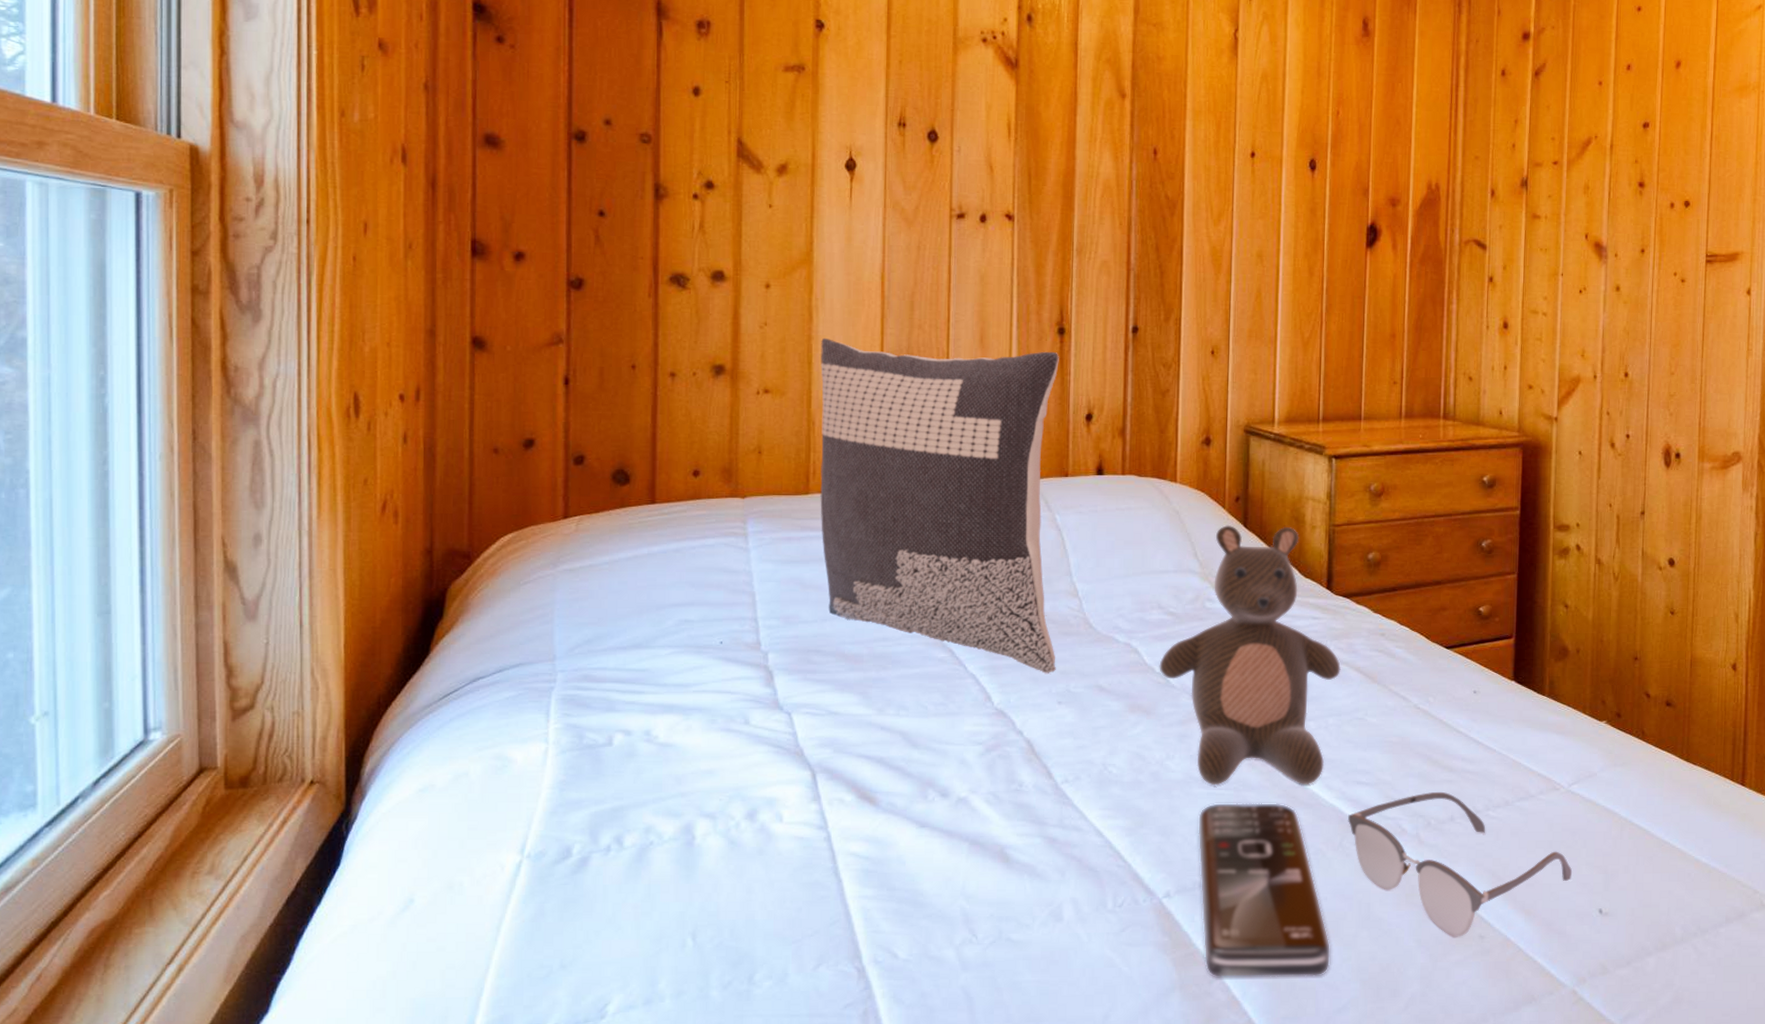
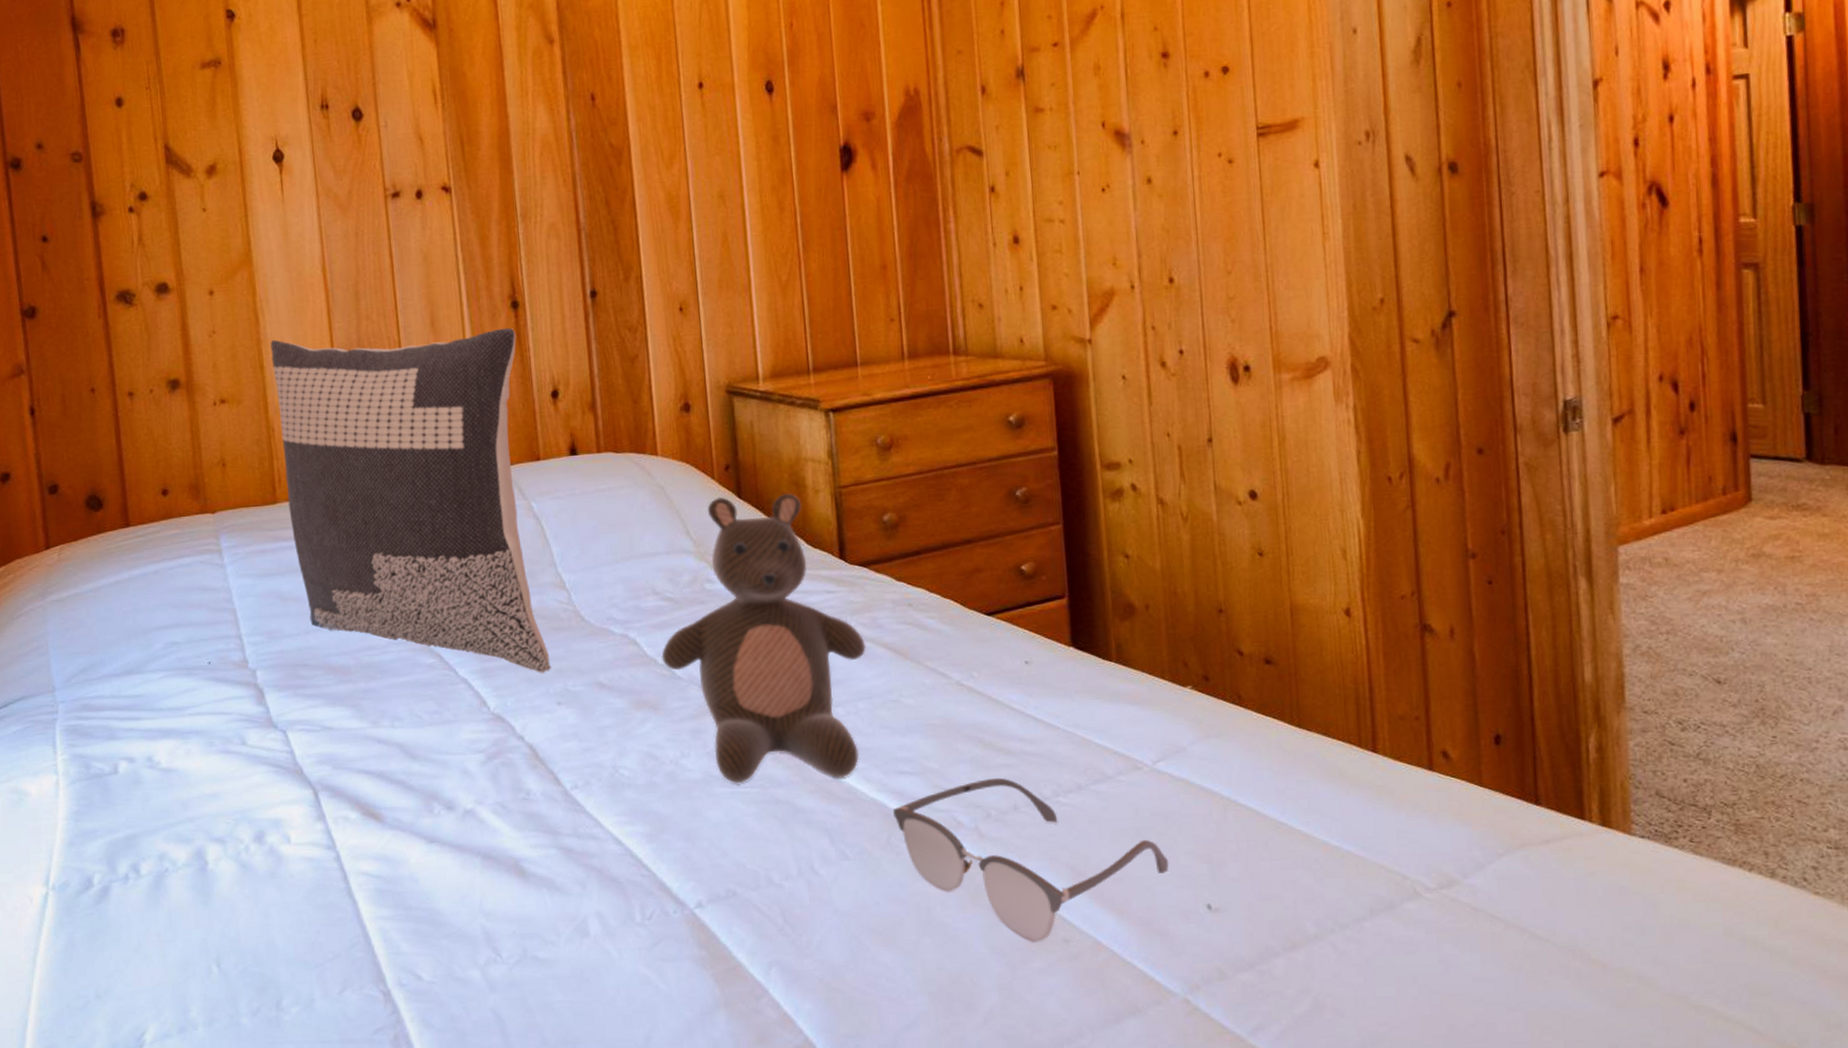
mobile phone: present [1197,802,1331,978] -> none [723,799,892,994]

